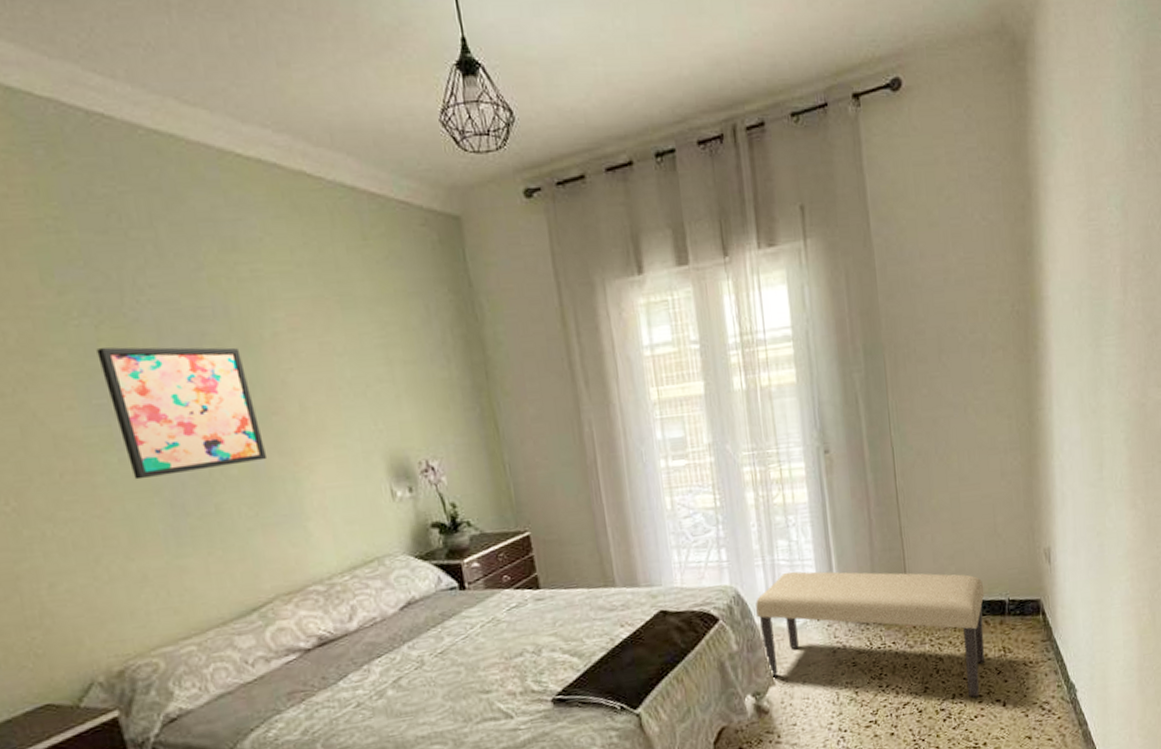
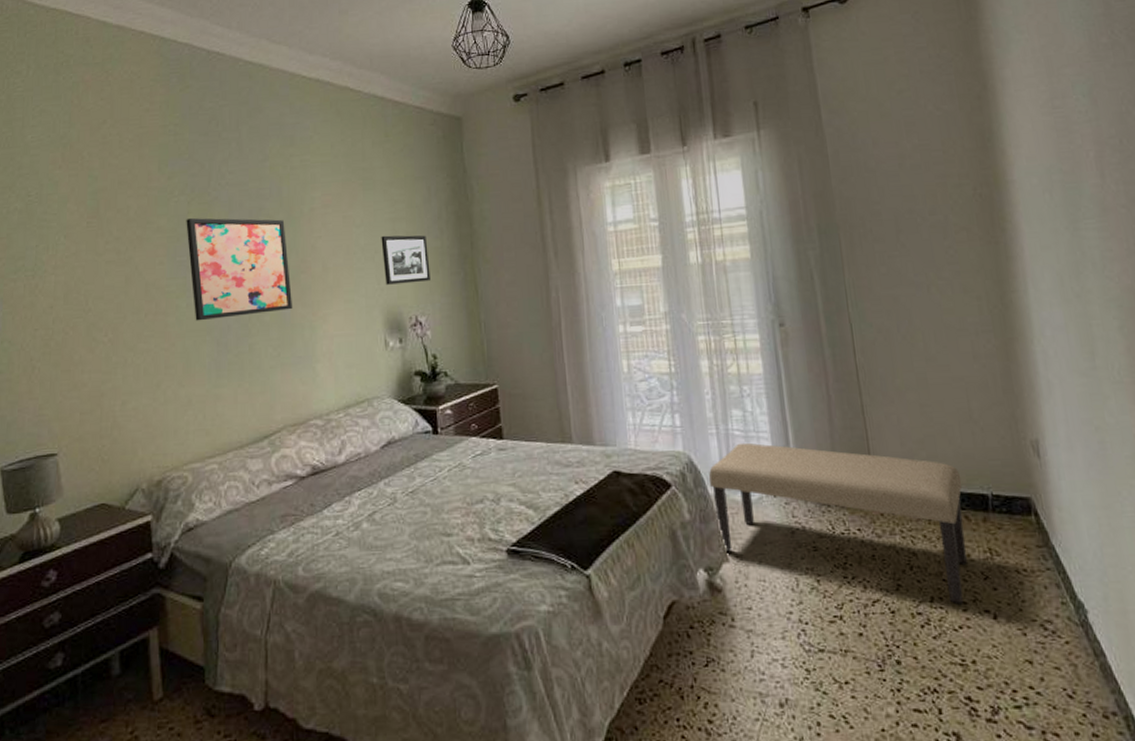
picture frame: none [372,364,440,425] -> present [381,235,430,285]

